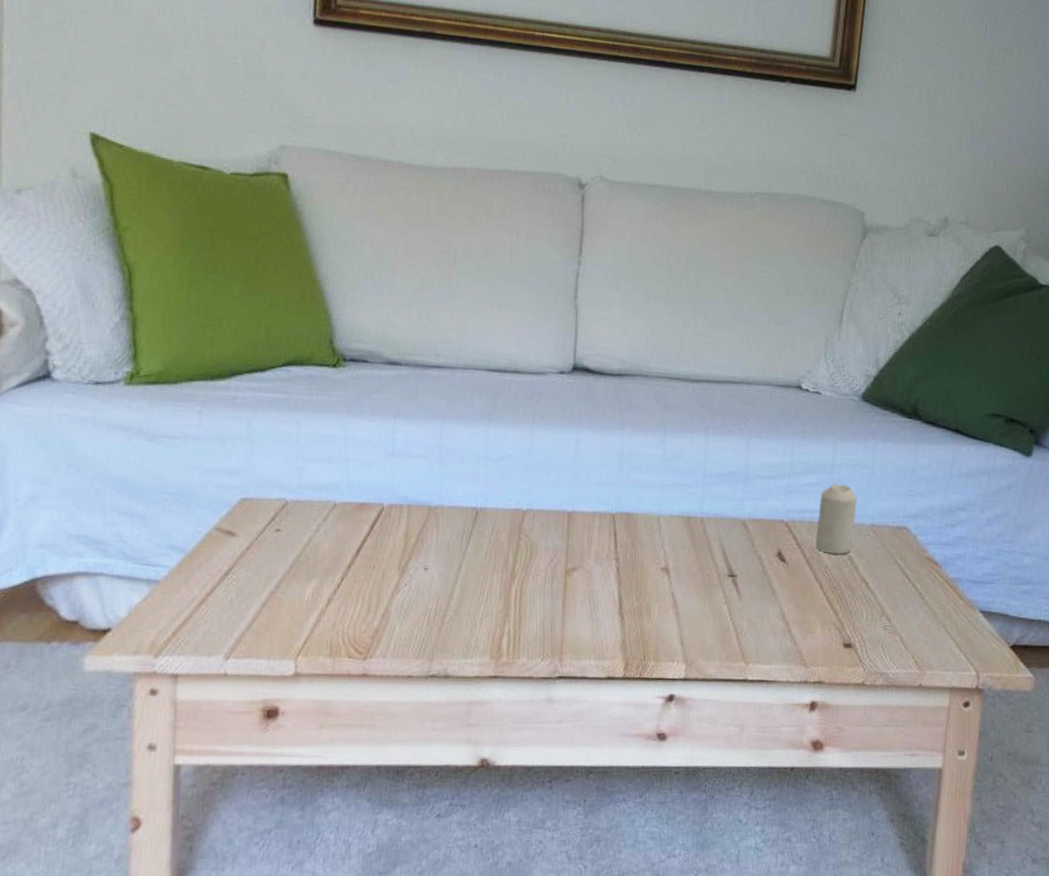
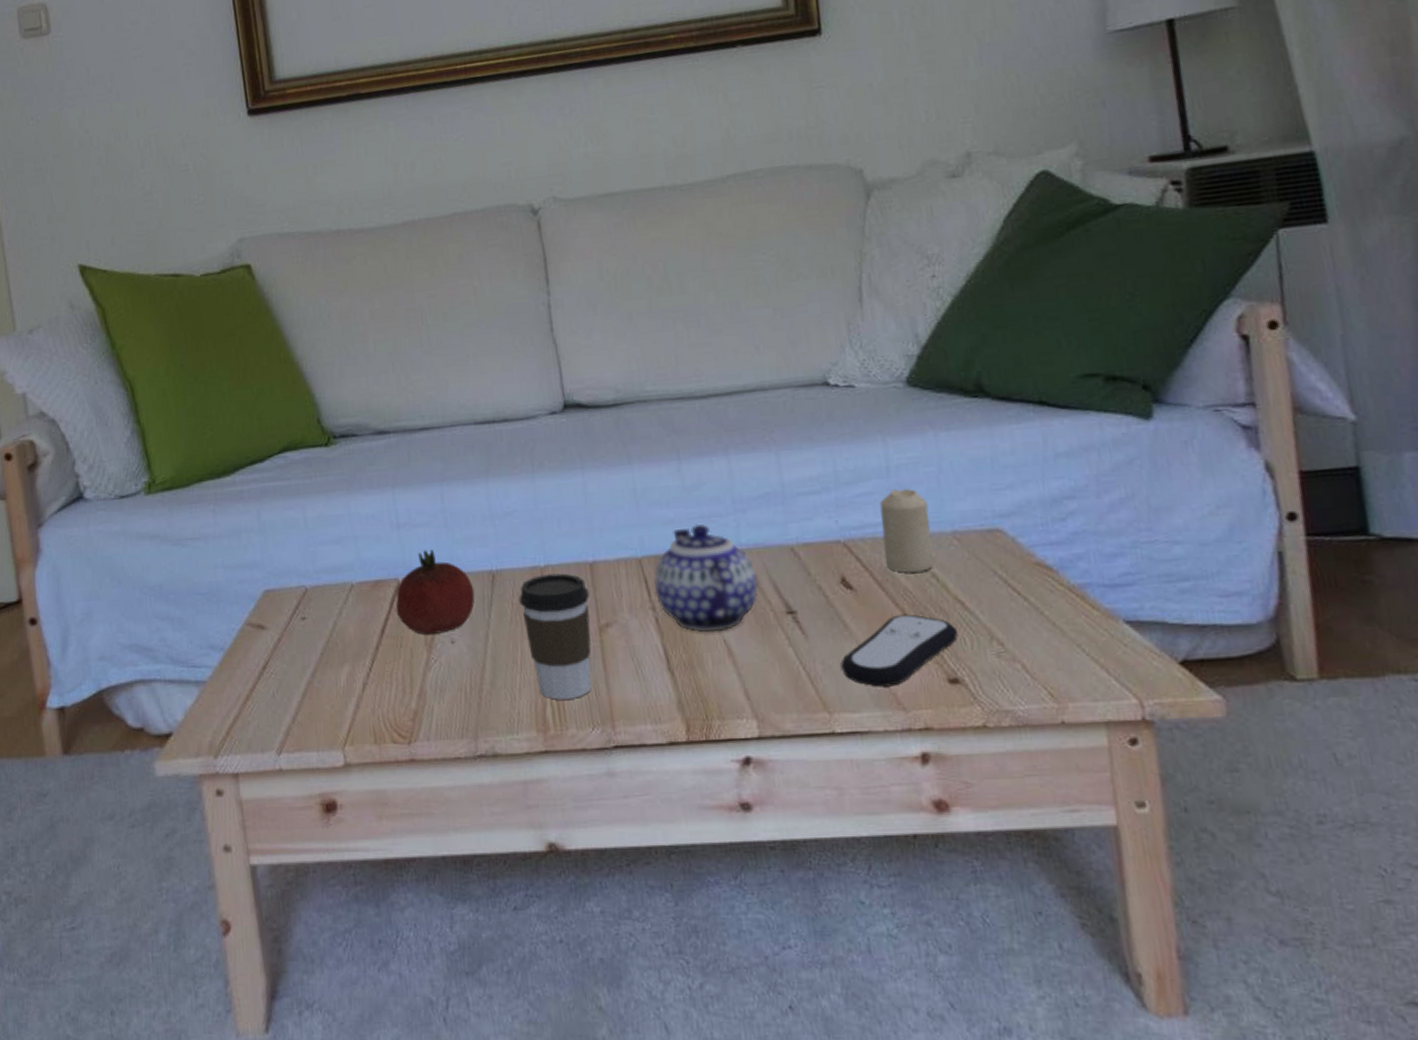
fruit: none [375,480,457,560] -> present [395,549,475,635]
coffee cup: none [497,517,563,632] -> present [519,573,592,700]
teapot: none [621,490,711,586] -> present [653,523,759,632]
remote control: none [763,587,858,646] -> present [840,614,958,687]

